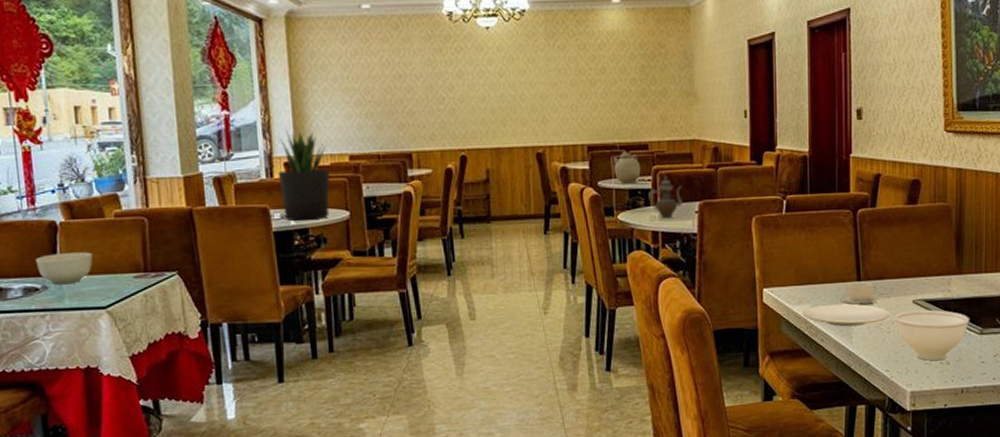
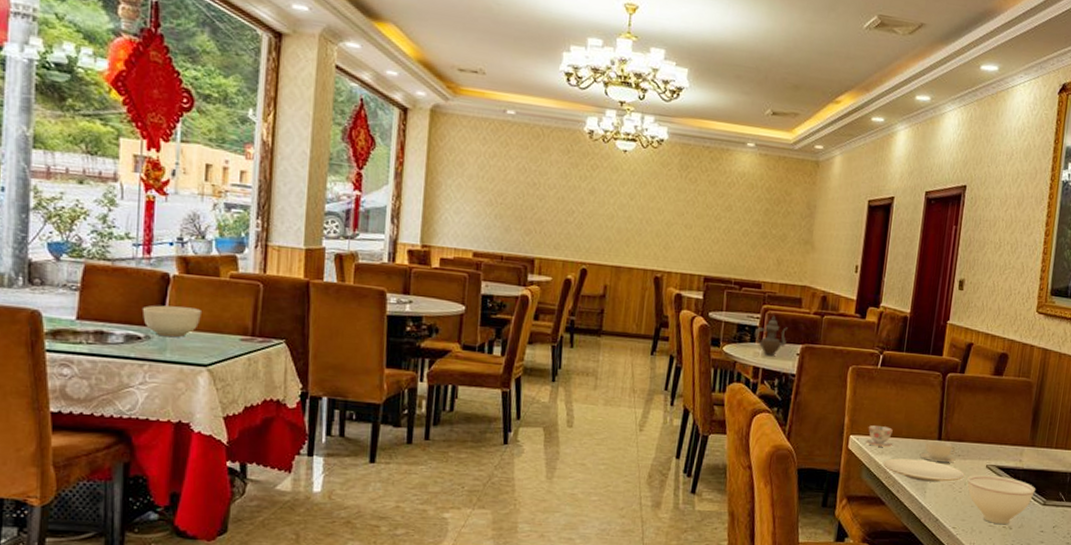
planter: present [277,127,330,221] -> none [400,216,453,310]
teapot: present [612,151,641,184] -> none [726,287,752,319]
teacup: none [780,274,811,297] -> present [865,425,894,447]

